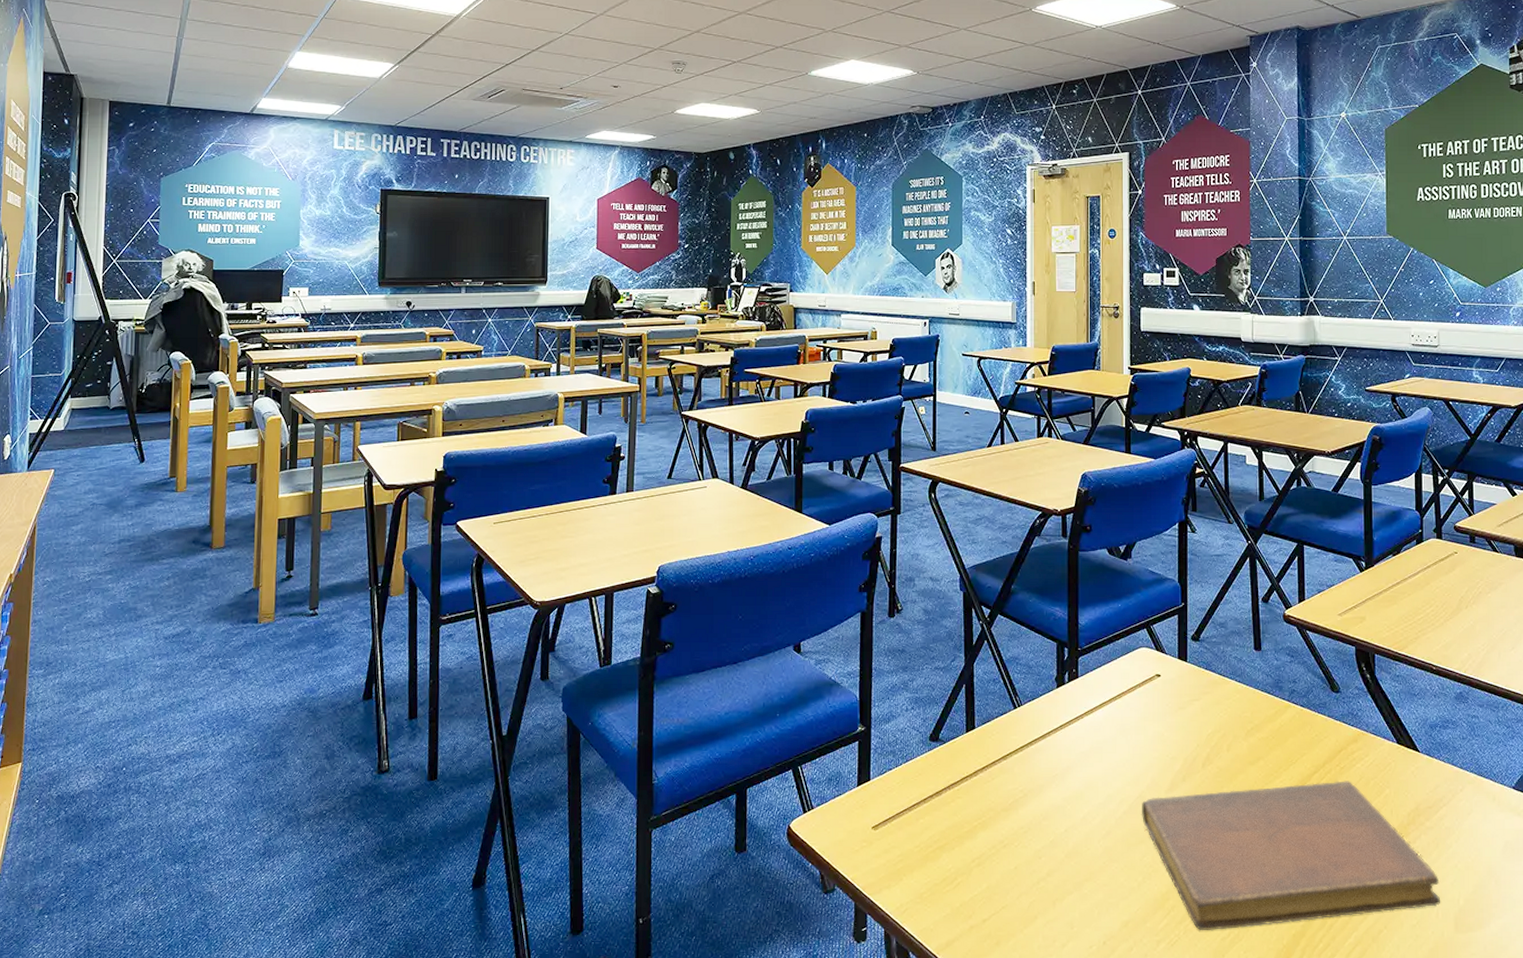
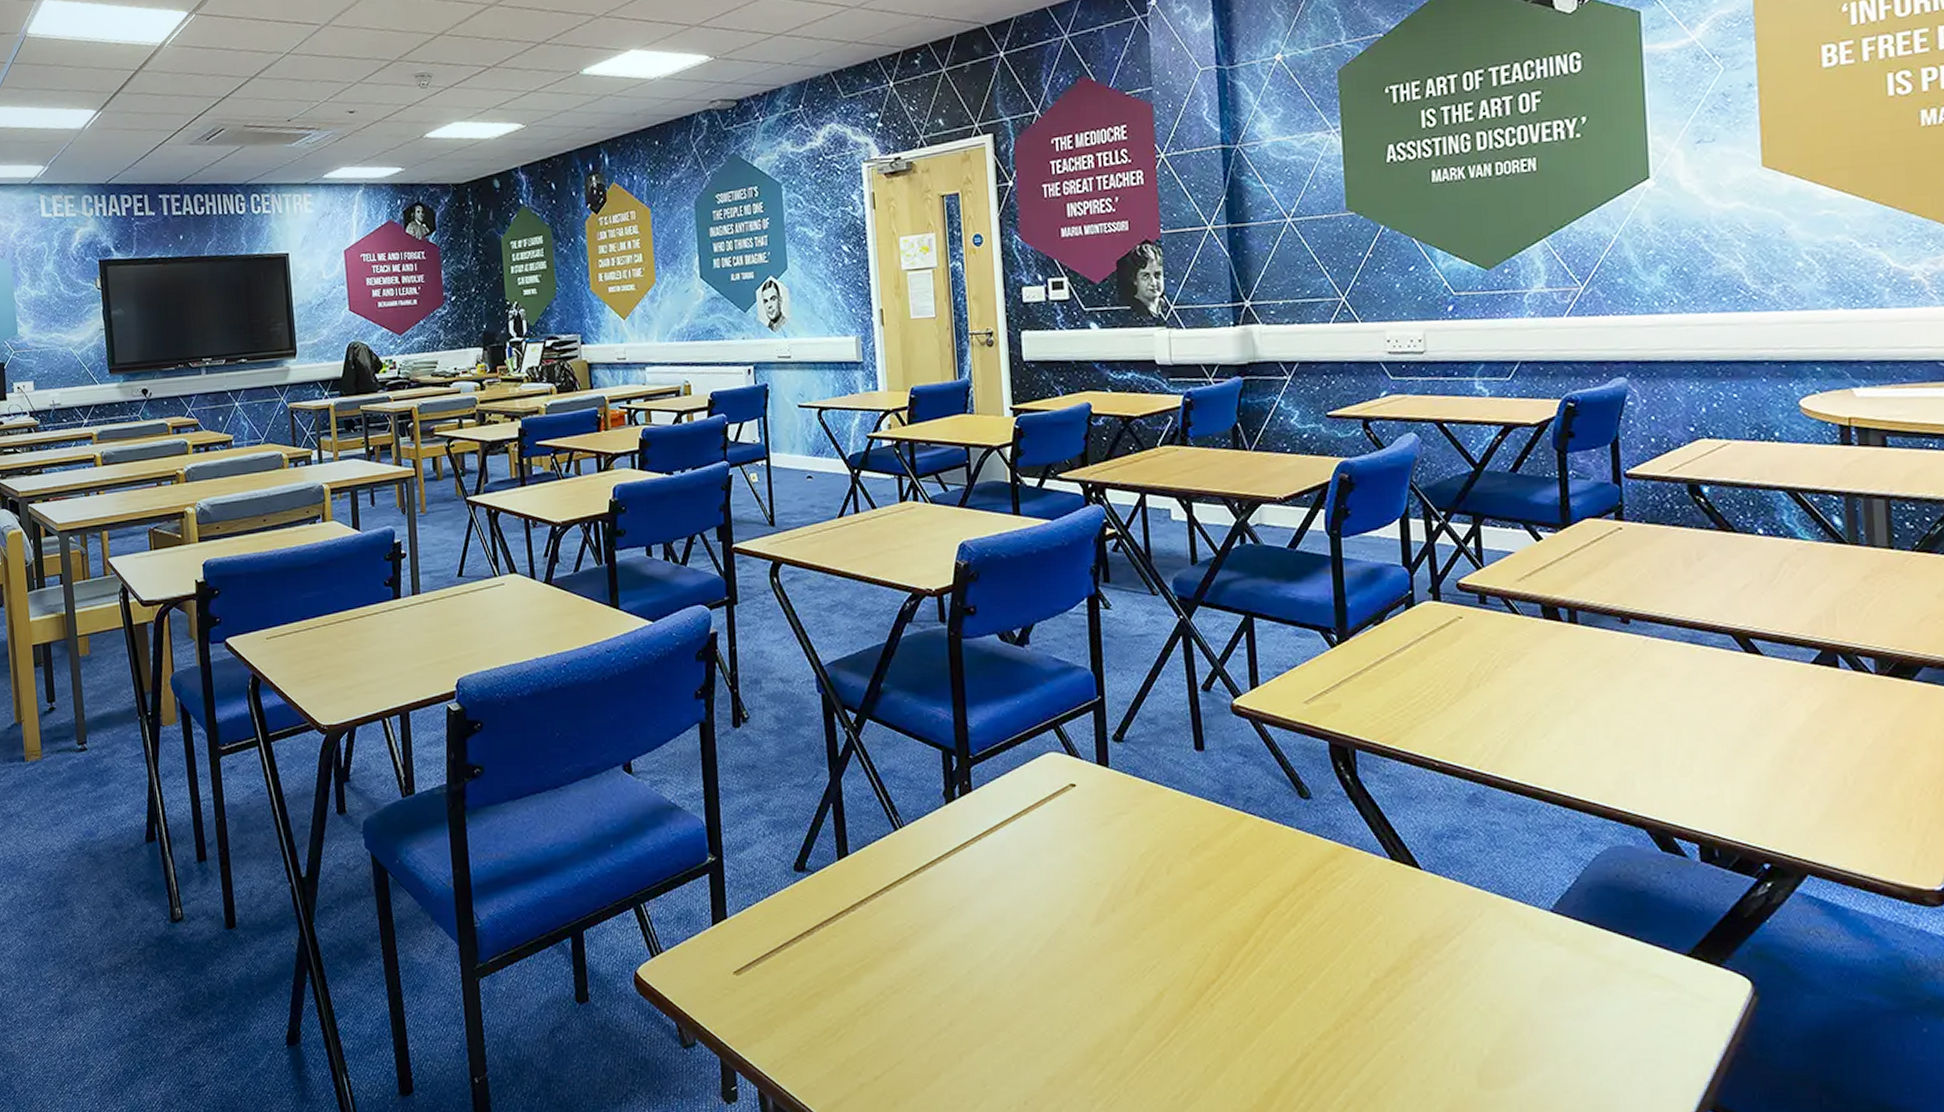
notebook: present [1141,781,1441,931] -> none [1061,906,1458,1089]

